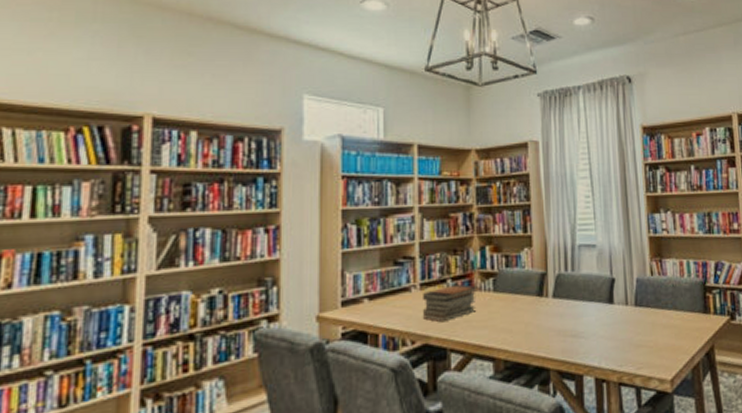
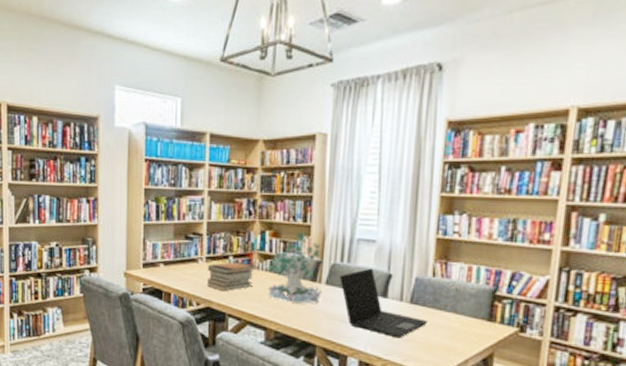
plant: none [489,244,550,324] -> present [265,232,322,304]
laptop: none [566,274,653,346] -> present [340,268,428,339]

